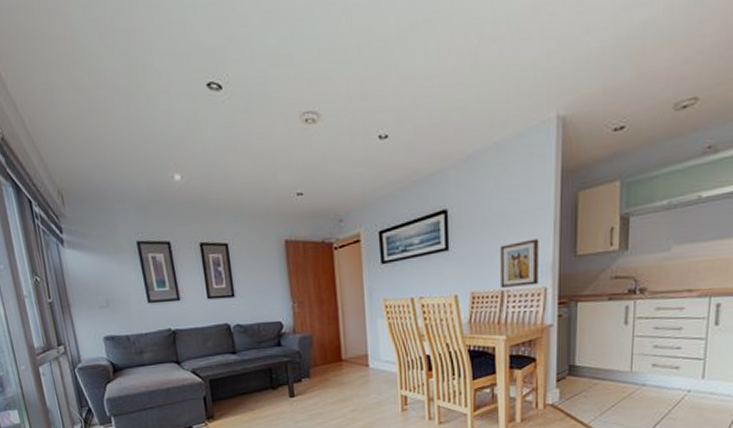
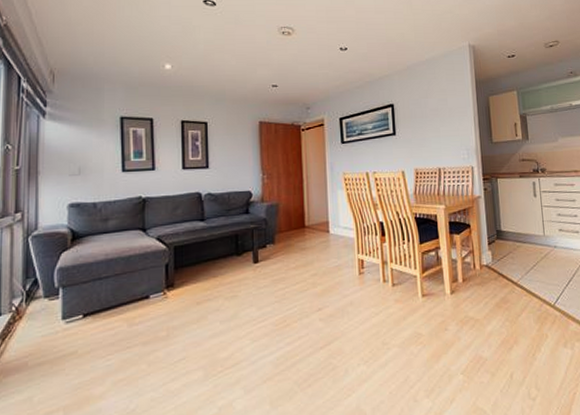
wall art: present [500,239,539,288] -> none [436,129,467,166]

